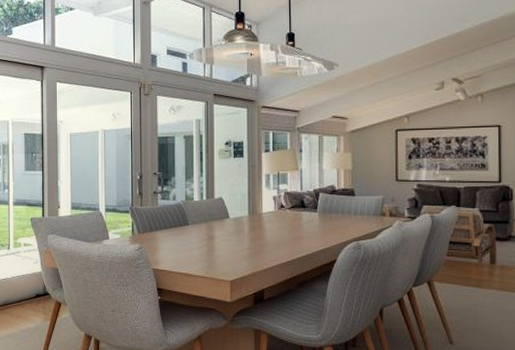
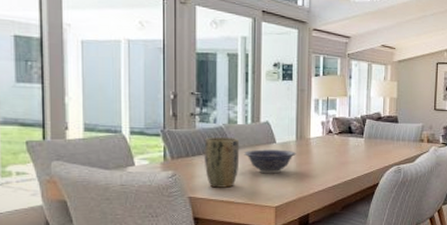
plant pot: none [165,214,197,261] -> present [204,137,240,188]
decorative bowl: none [200,224,249,248] -> present [244,149,296,174]

